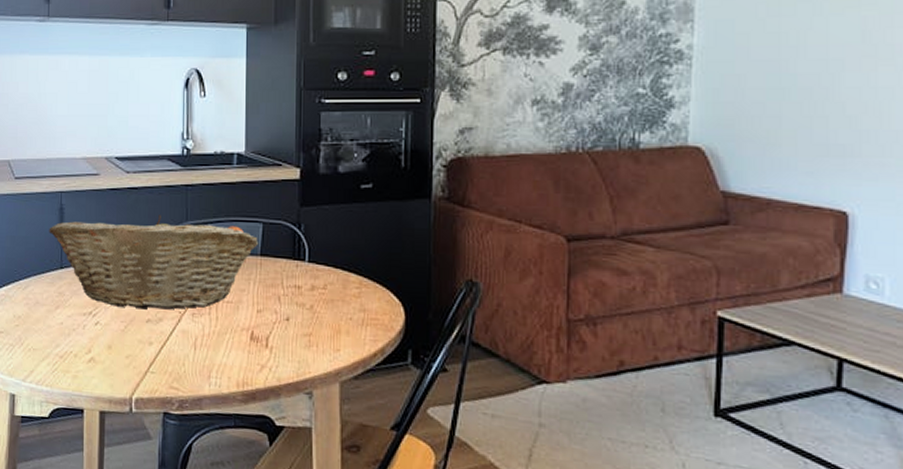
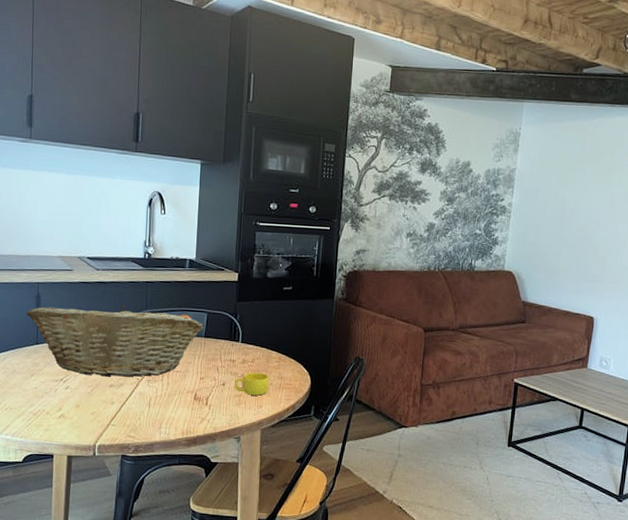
cup: none [302,302,349,335] -> present [234,372,270,396]

